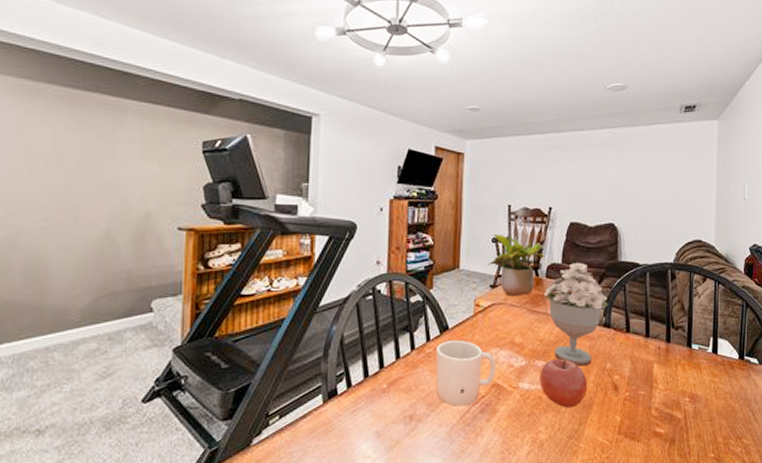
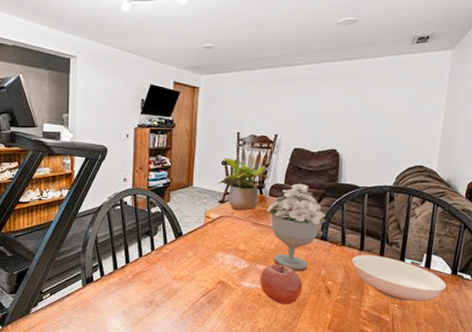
mug: present [435,339,496,406] -> none [171,244,223,297]
bowl: none [638,341,736,394] -> present [351,254,447,302]

